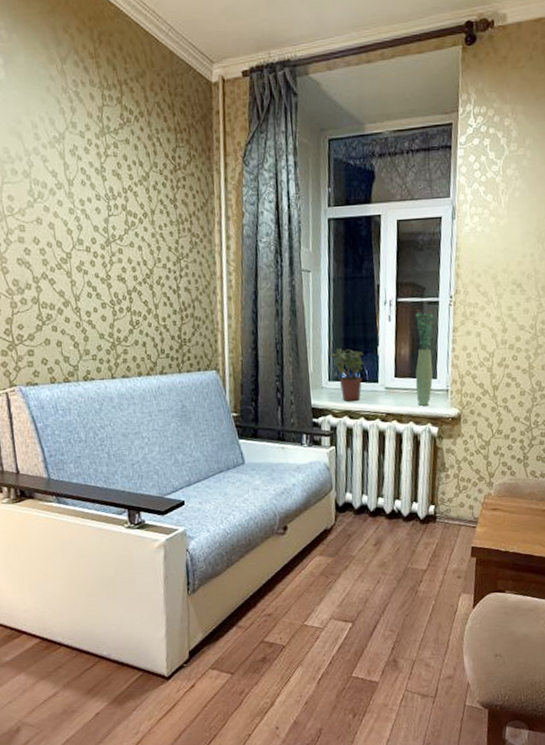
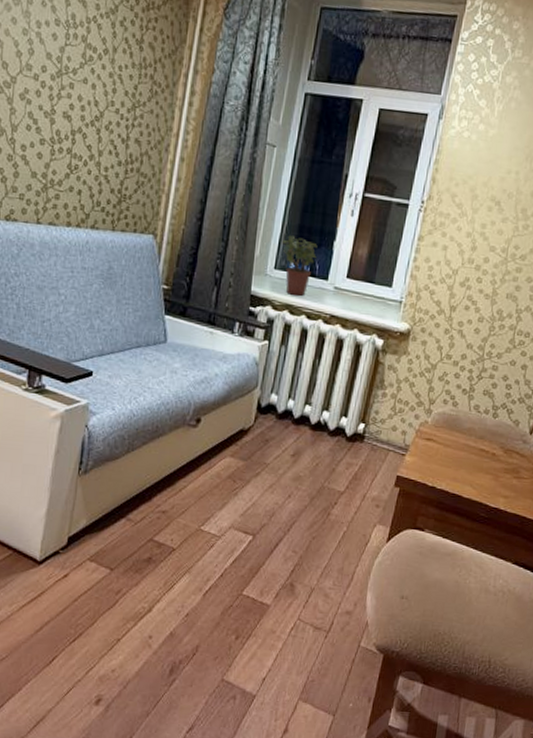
vase: present [415,309,434,406] -> none [366,208,401,315]

